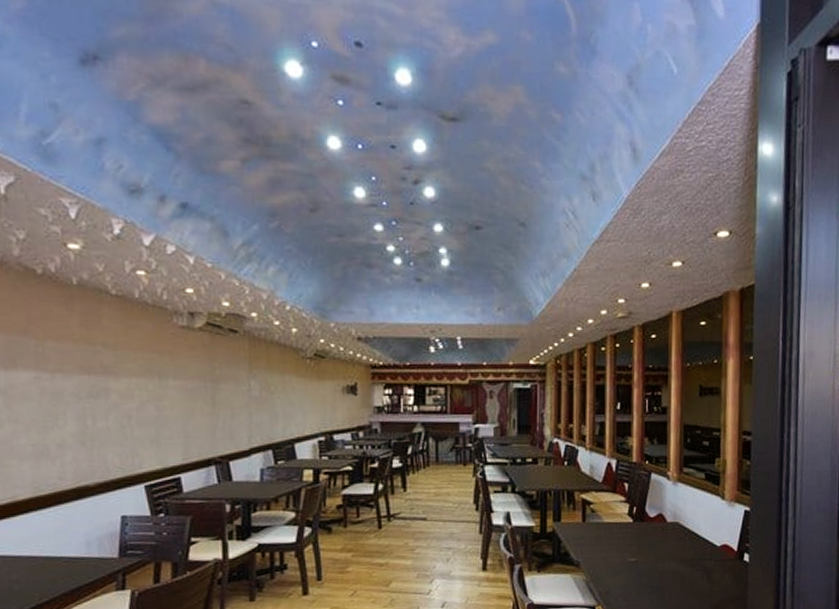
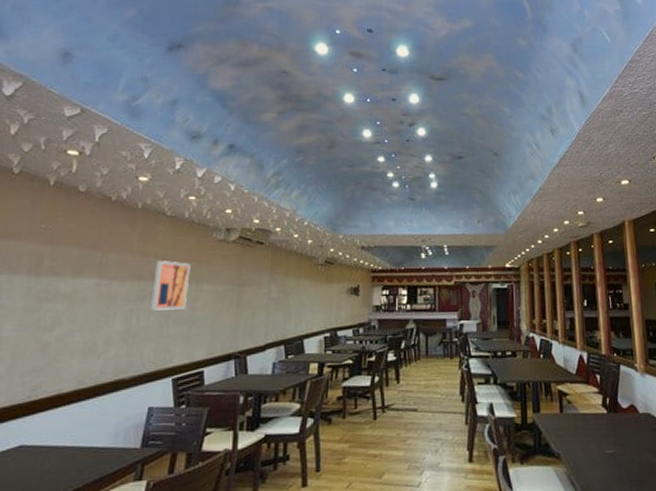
wall art: none [106,351,151,410] -> present [151,261,191,311]

